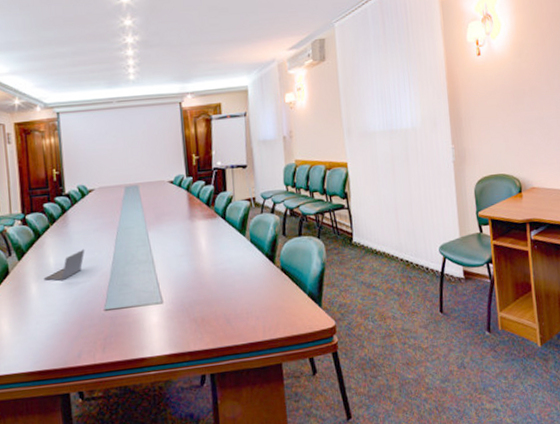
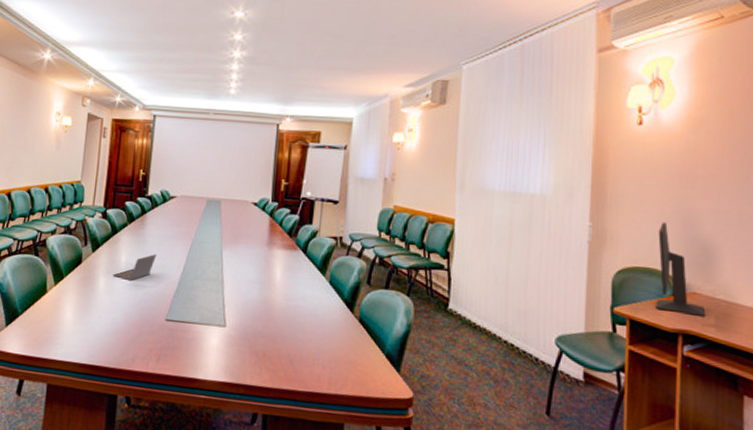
computer monitor: none [502,134,543,207] -> present [656,222,706,318]

